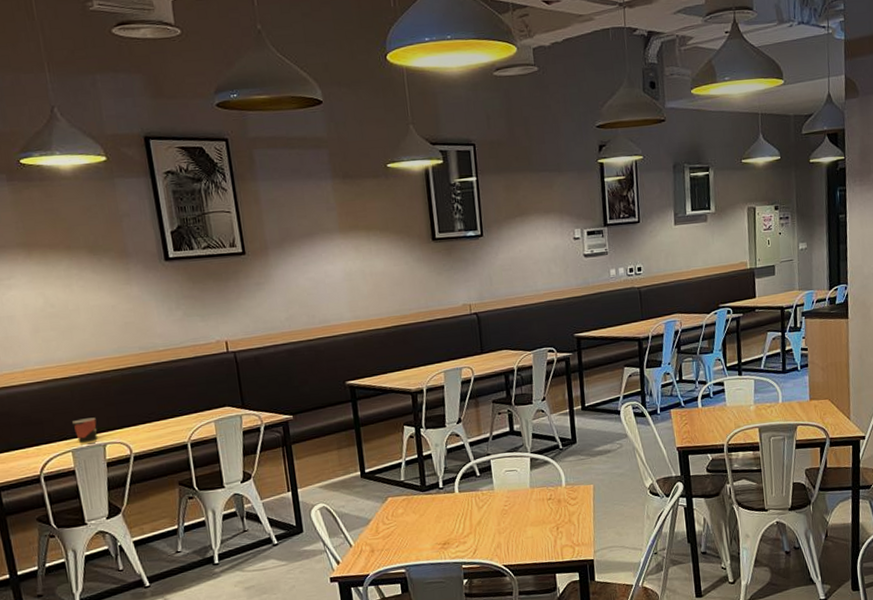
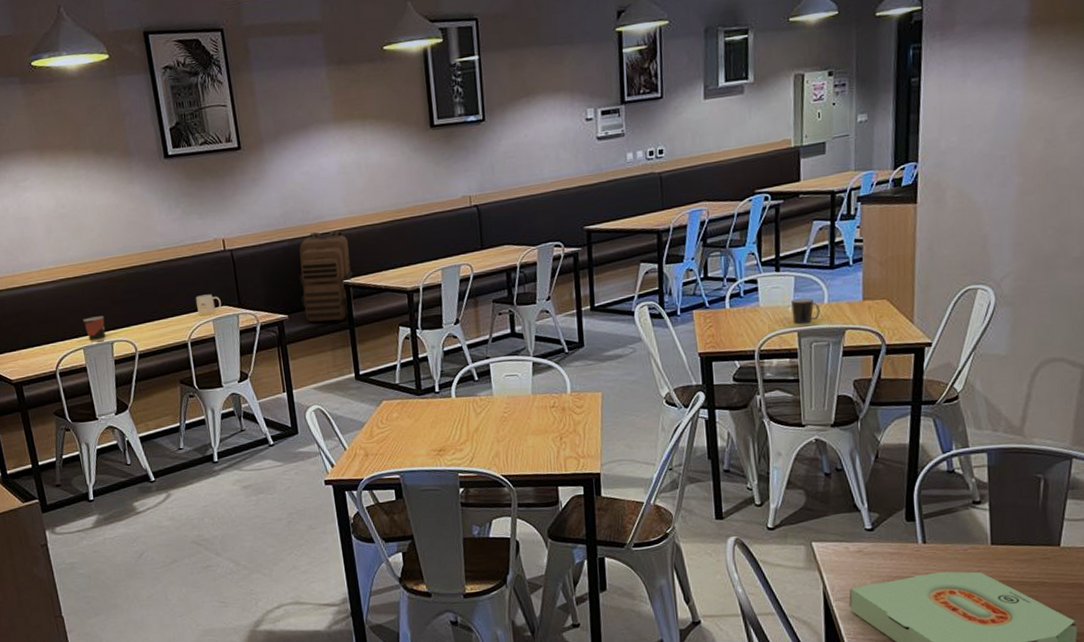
mug: none [196,395,224,418] -> present [195,294,222,317]
backpack: none [304,334,359,423] -> present [299,230,354,322]
mug: none [752,398,776,423] -> present [791,298,820,326]

